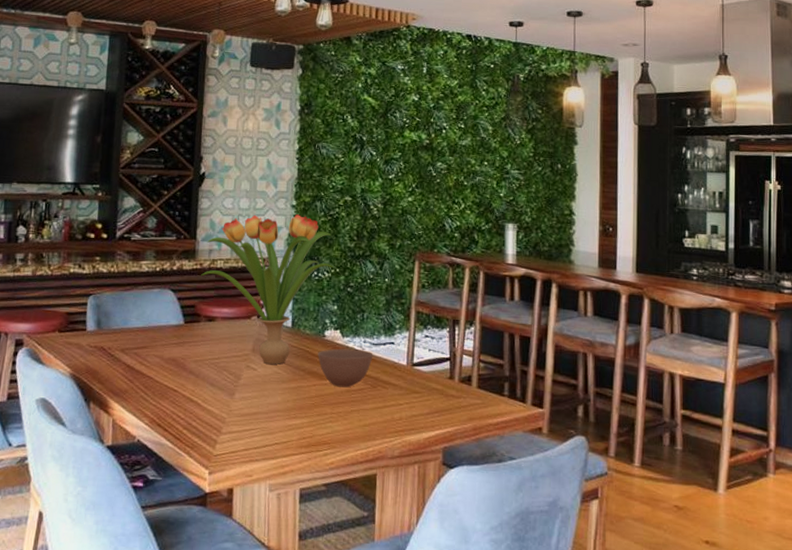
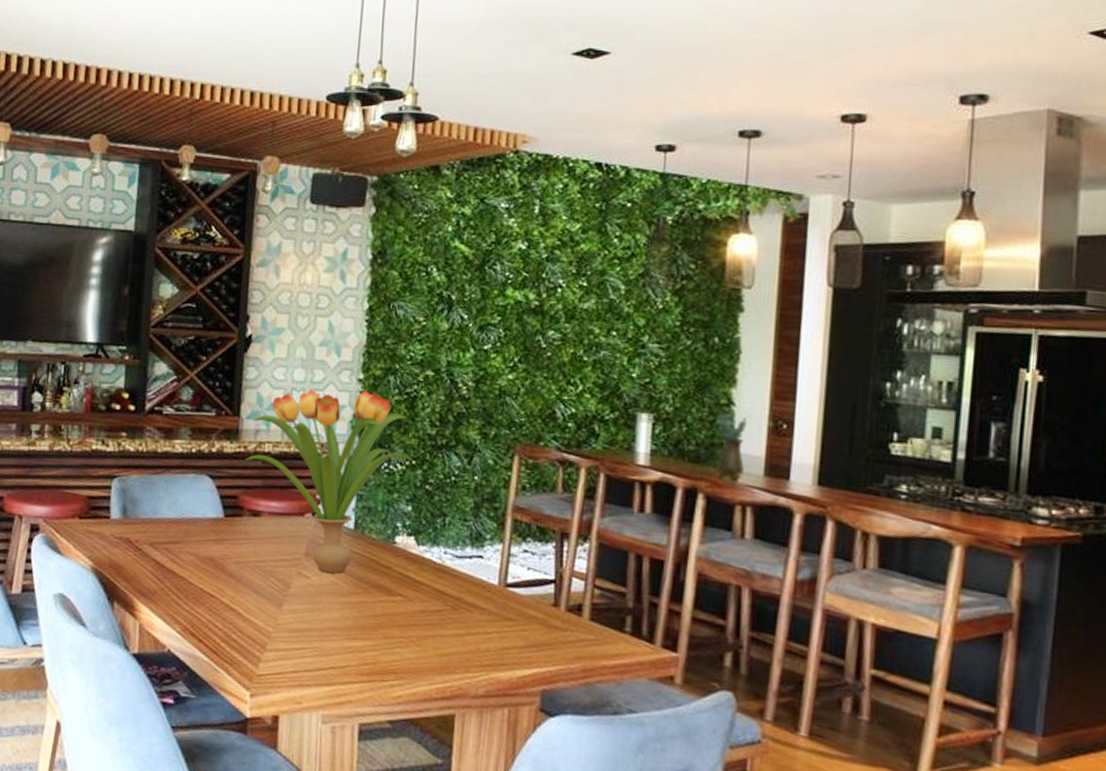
bowl: present [317,348,373,388] -> none [385,559,456,607]
vase: none [562,218,585,274] -> present [716,409,748,484]

